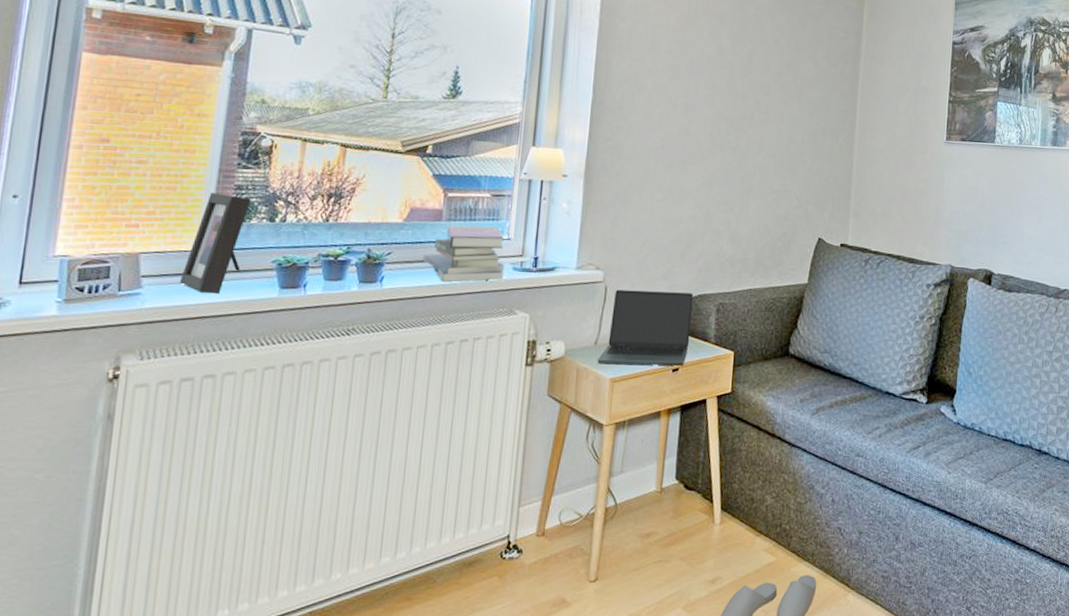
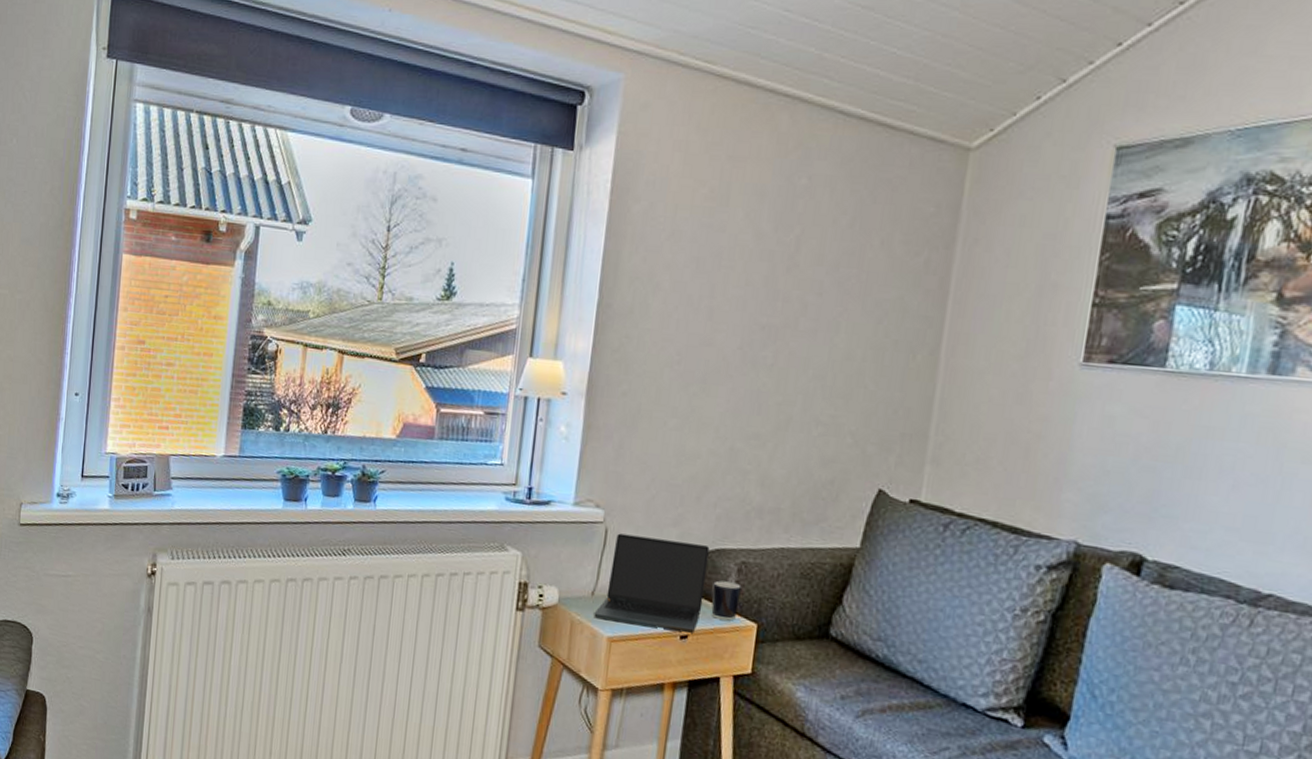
picture frame: present [179,193,251,295] -> none [201,398,259,502]
books: present [422,225,505,282] -> none [414,444,497,511]
mug: none [696,320,720,352] -> present [711,580,742,621]

